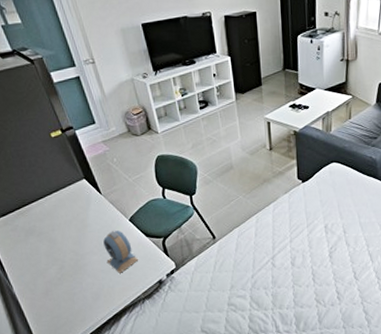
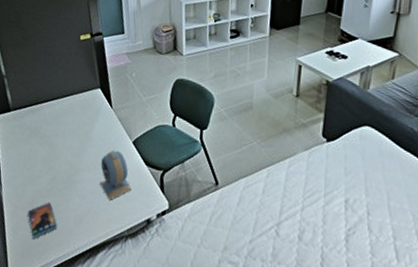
smartphone: none [44,288,77,321] -> present [27,202,57,239]

